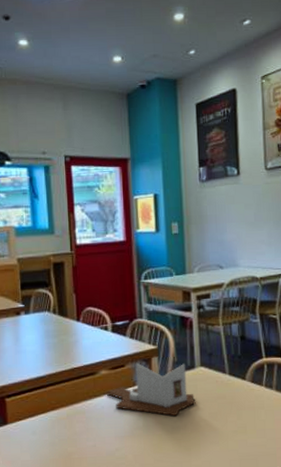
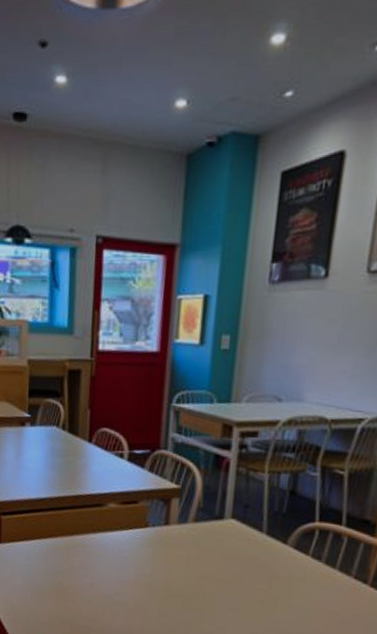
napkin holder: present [106,362,196,416] -> none [112,501,219,571]

